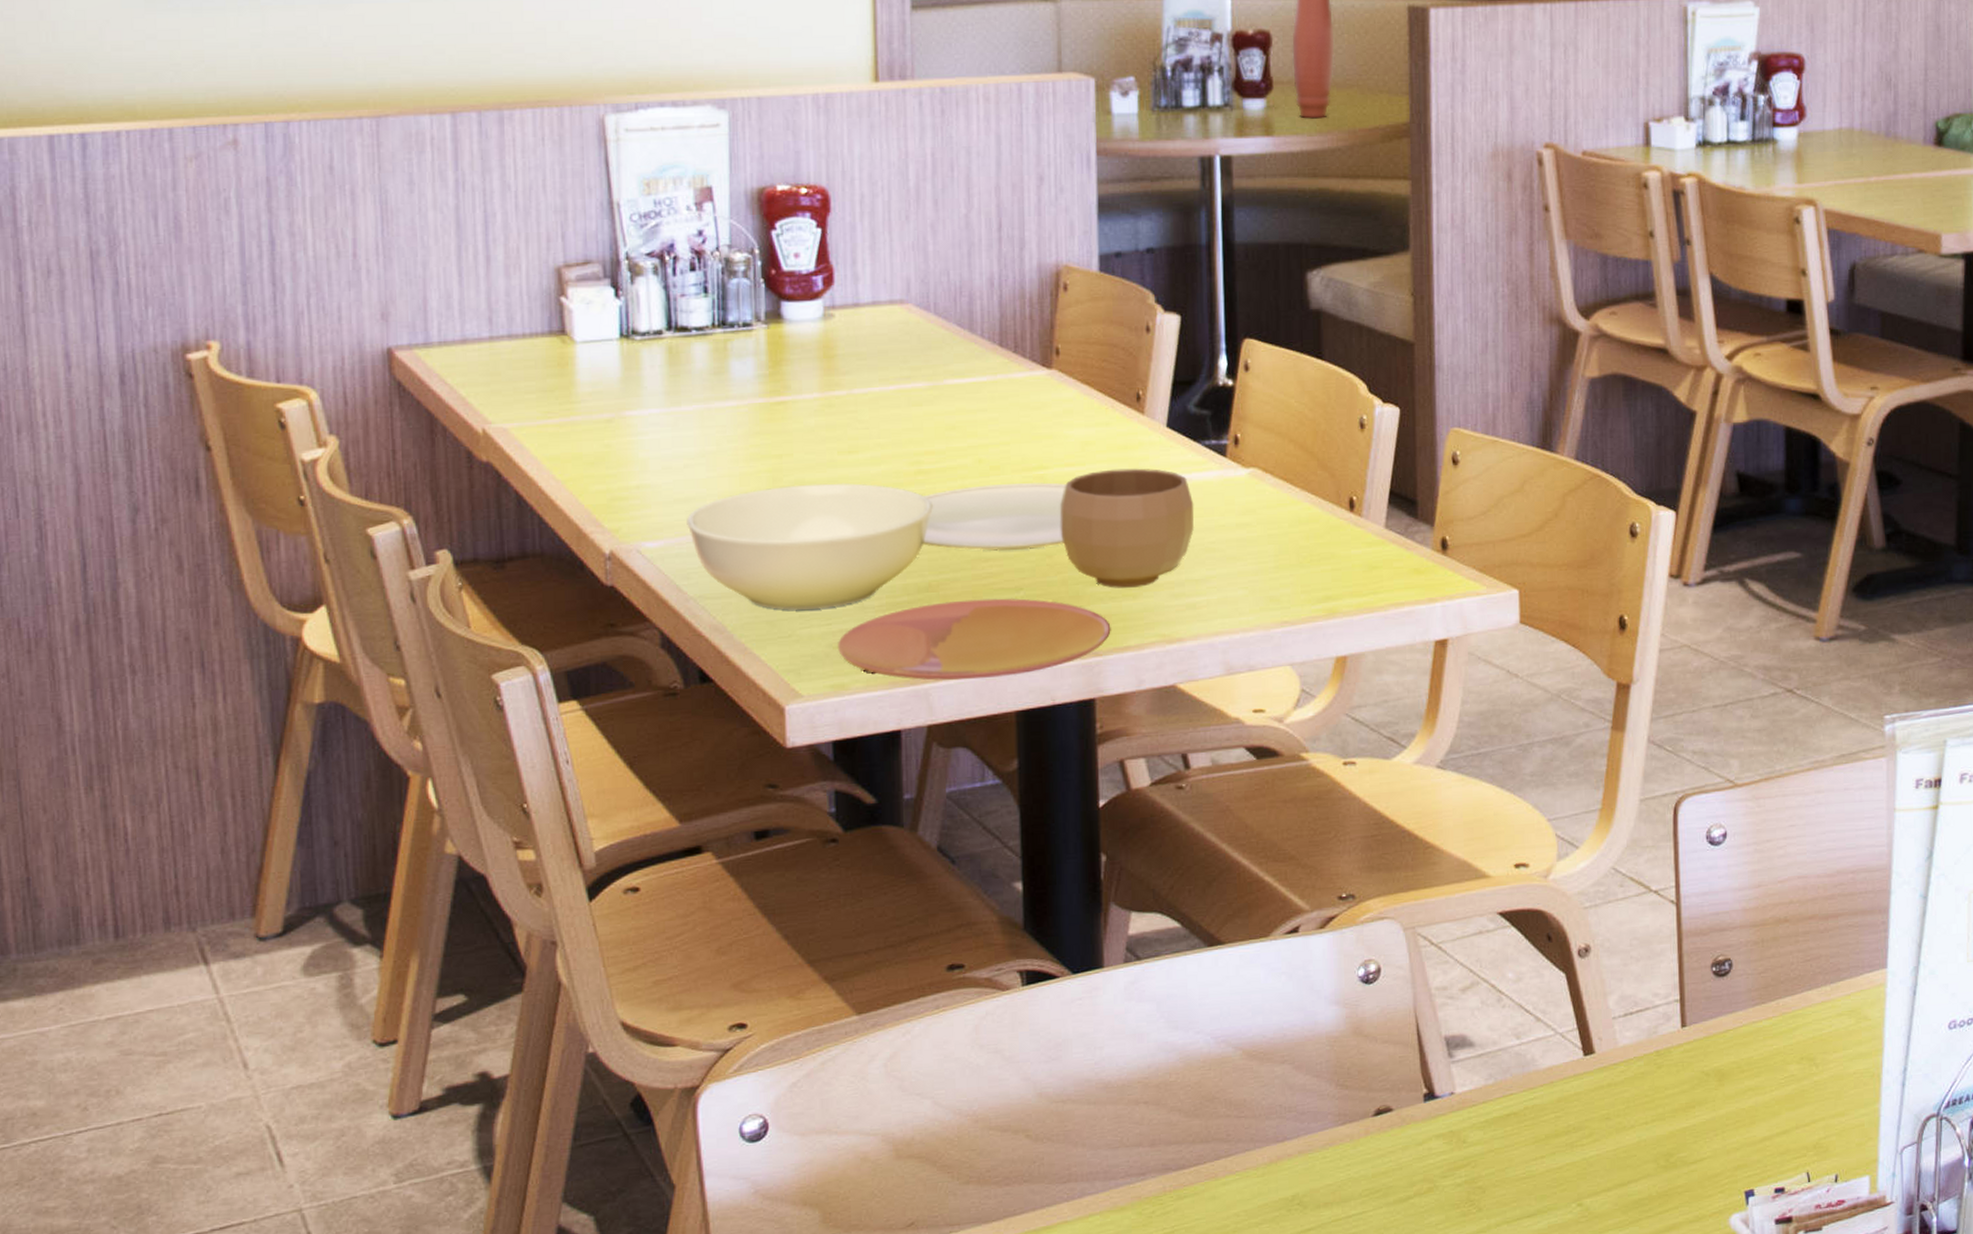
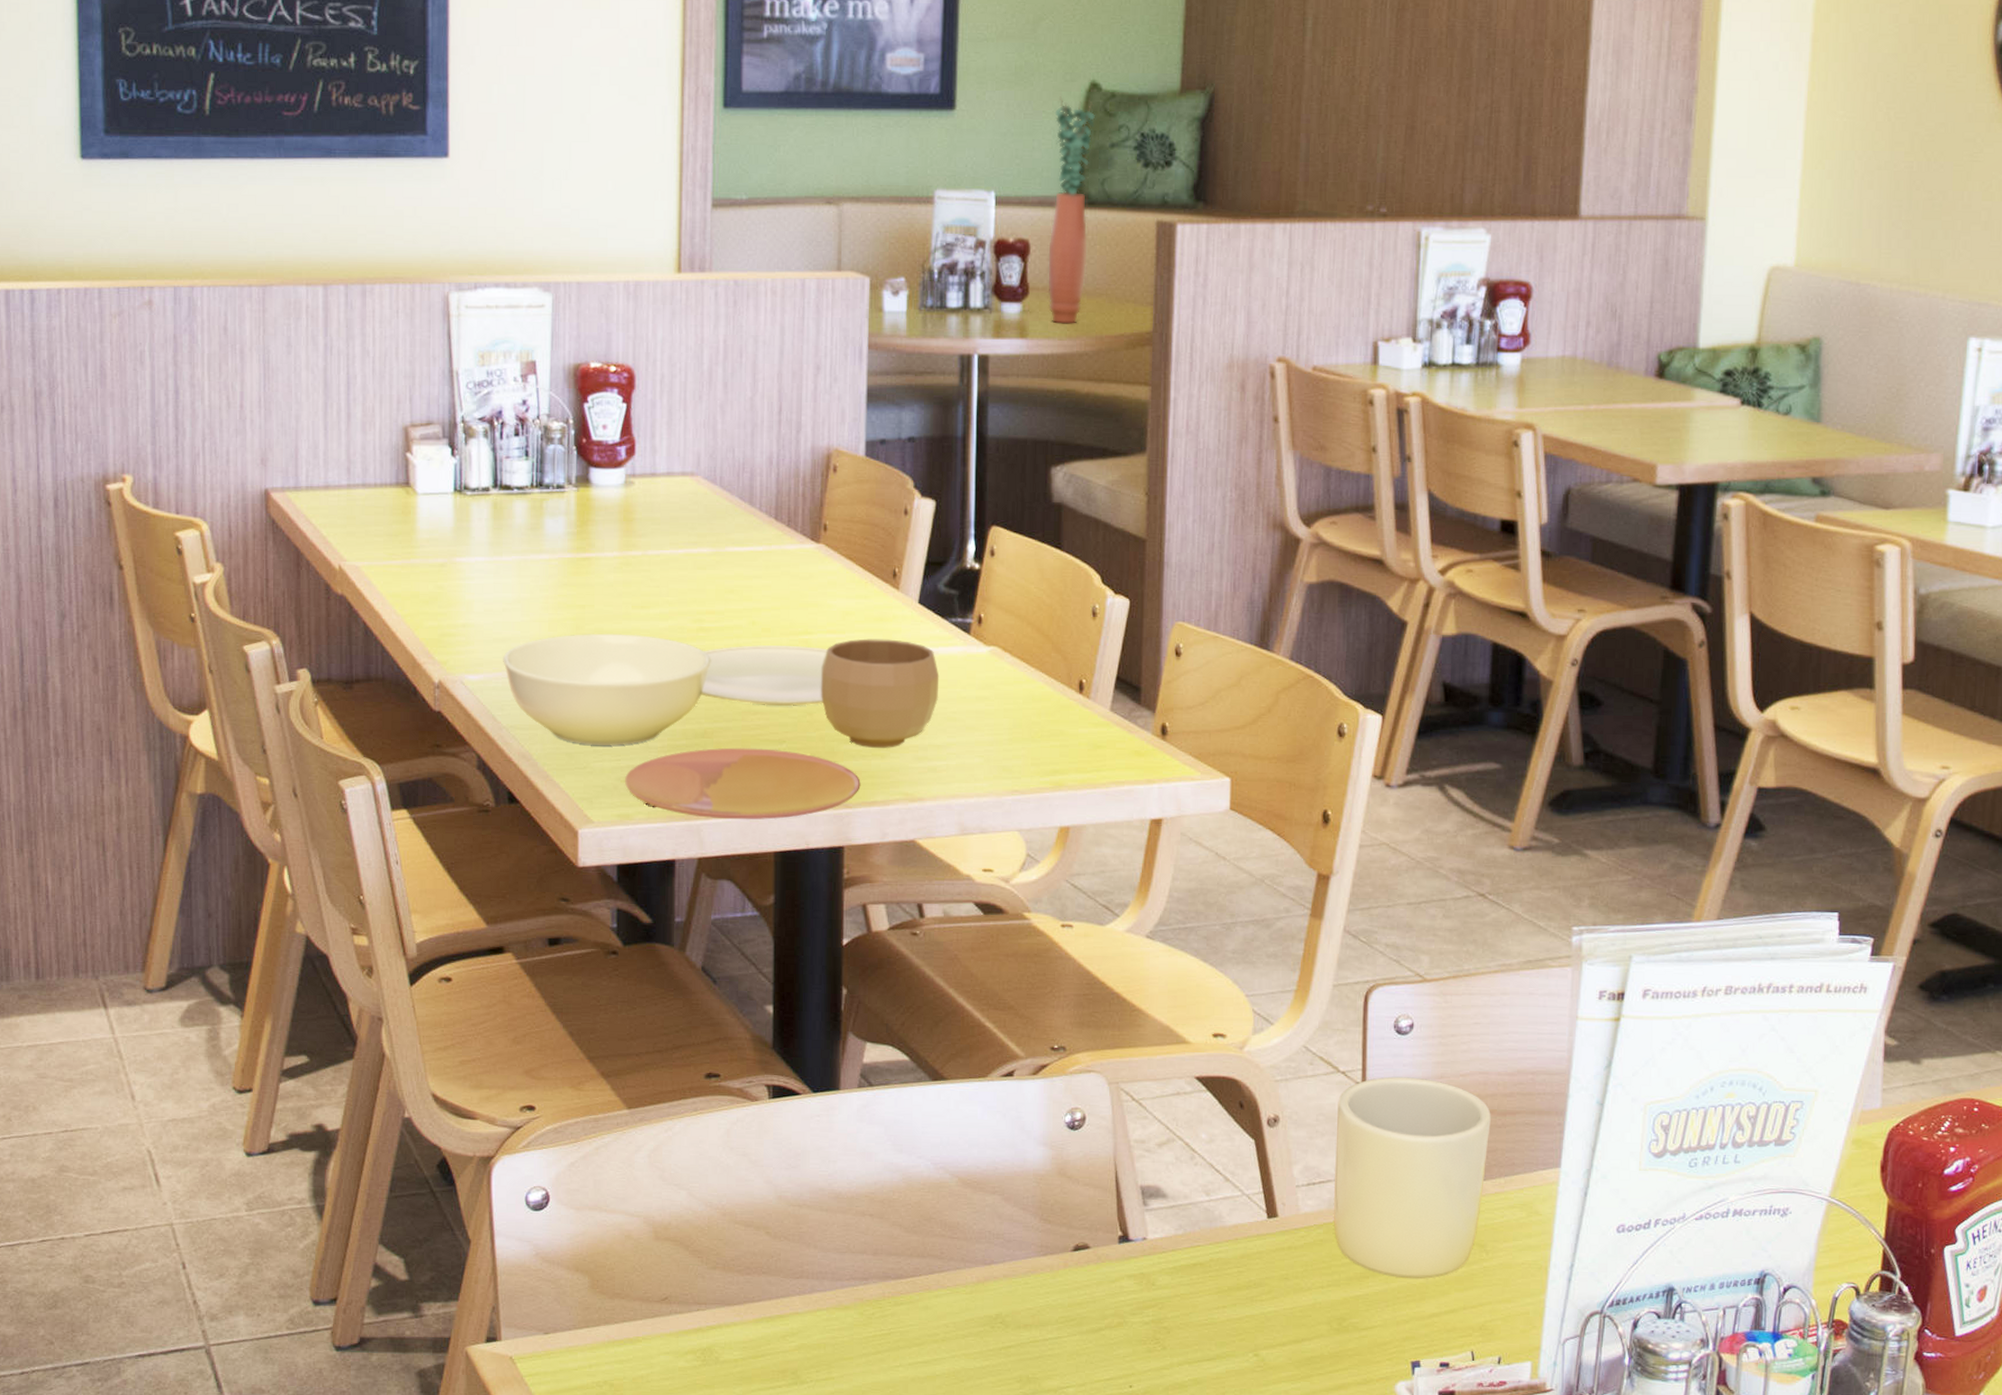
mug: none [1651,889,1813,1104] -> present [1333,1076,1491,1280]

